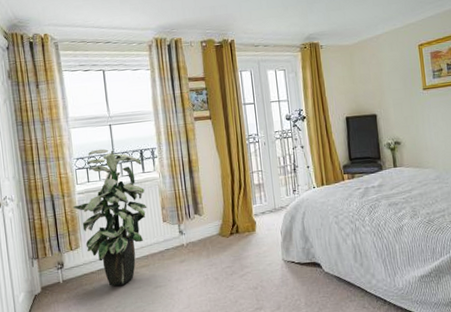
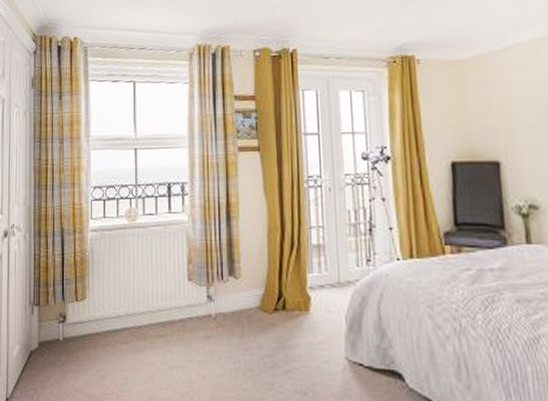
indoor plant: present [72,149,147,286] -> none [83,177,170,357]

